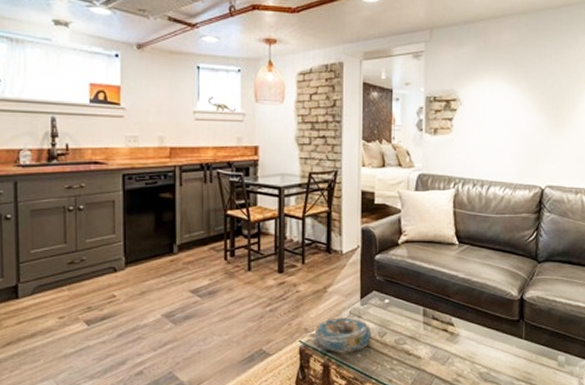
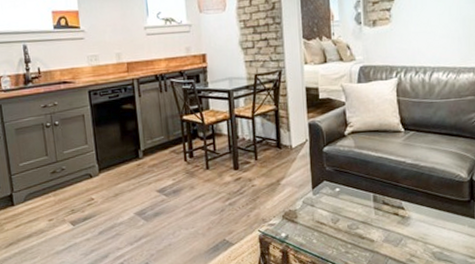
decorative bowl: present [314,317,372,352] -> none [271,206,326,239]

